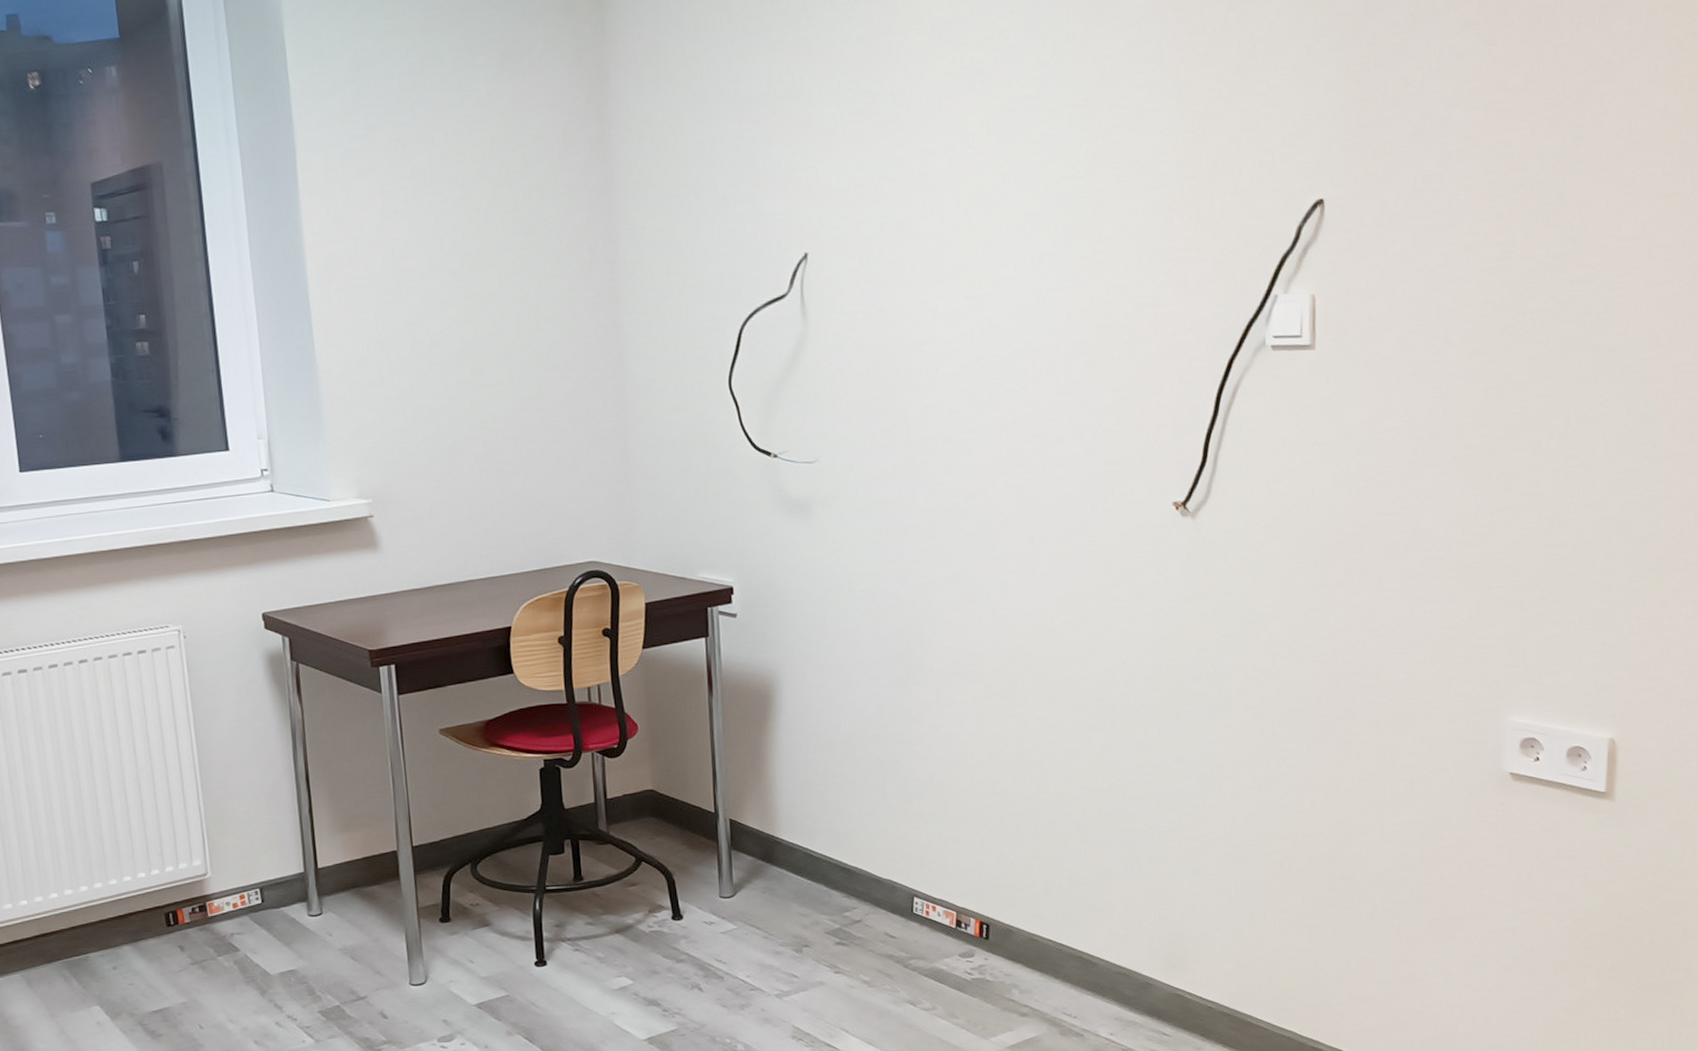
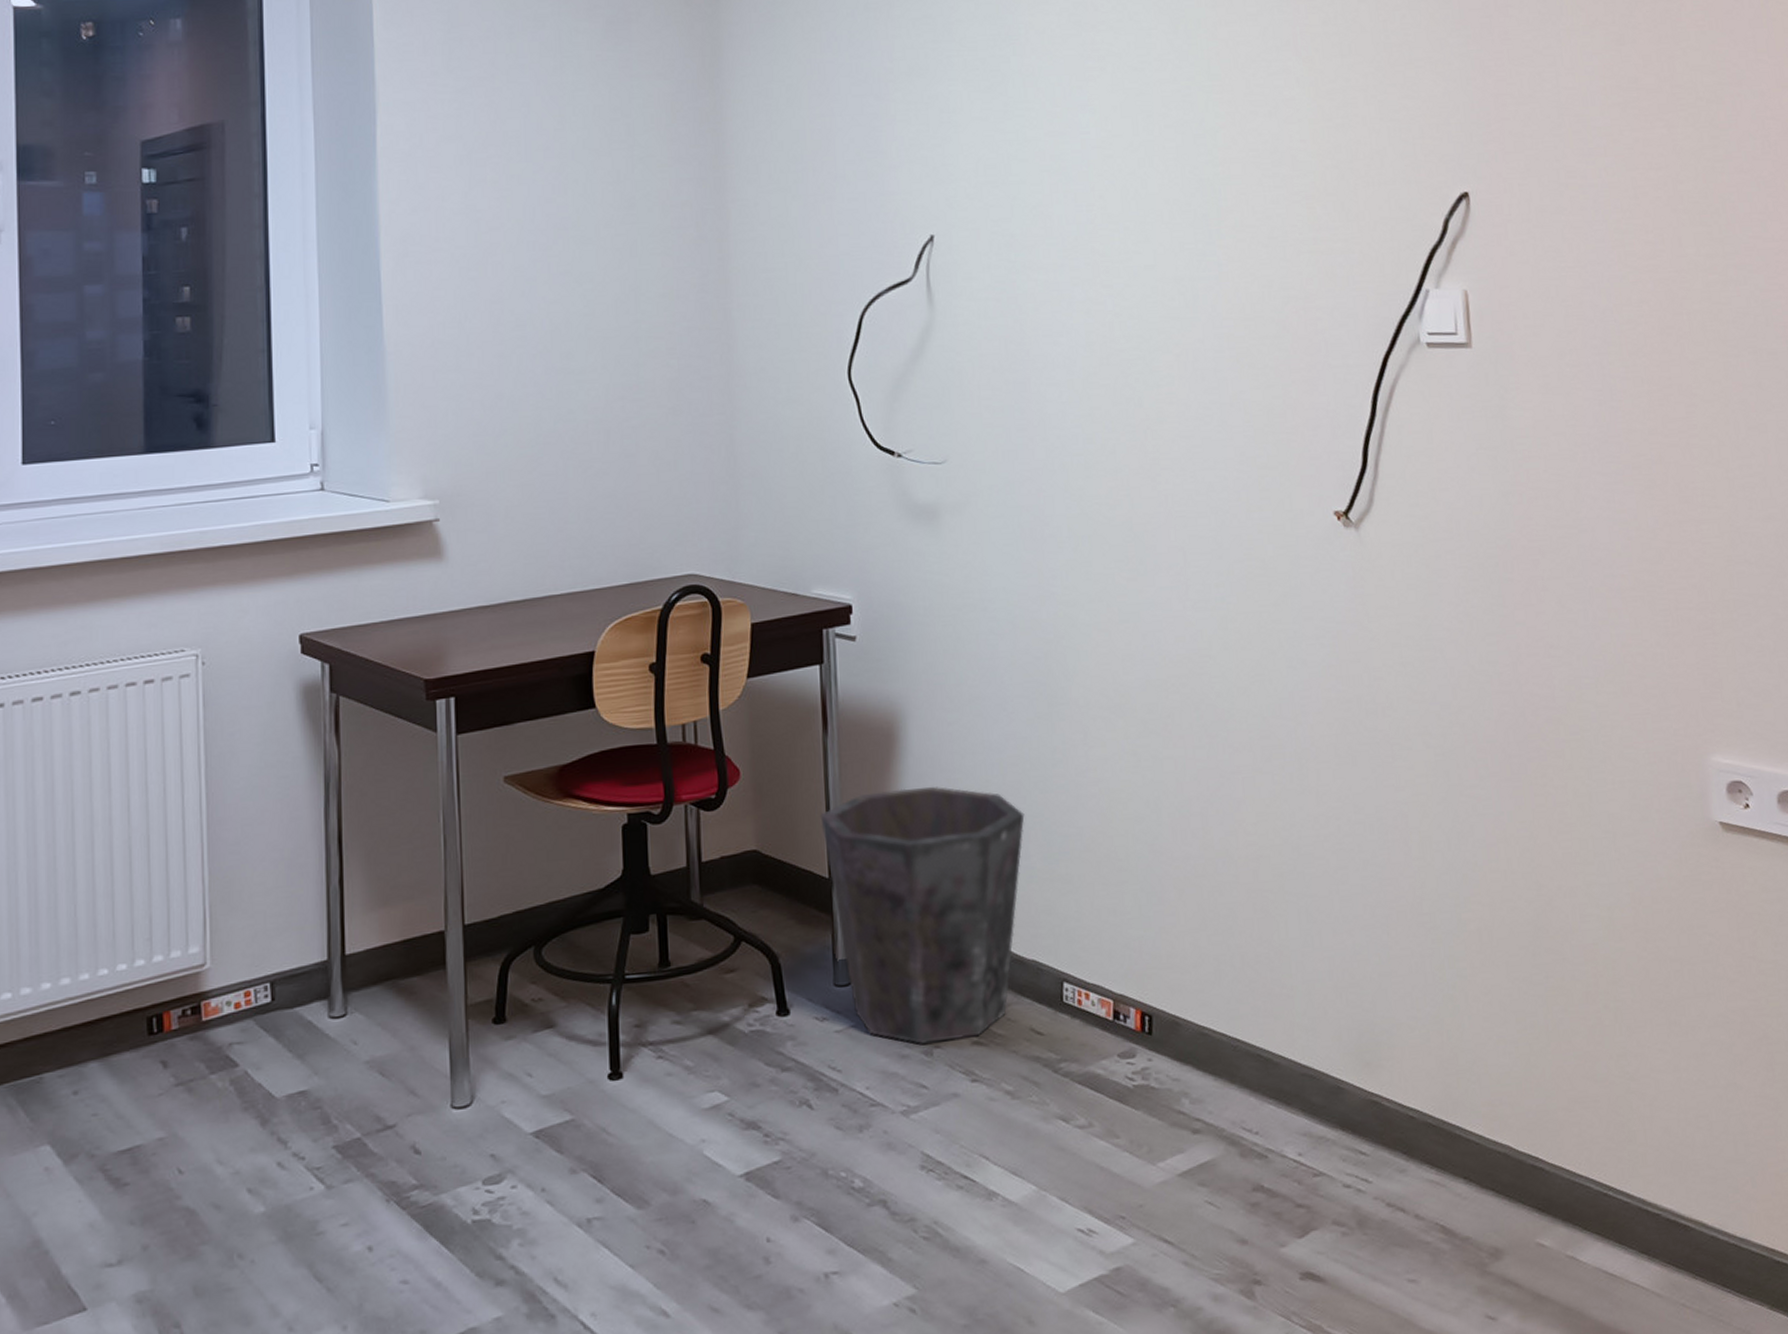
waste bin: none [707,738,883,944] -> present [820,786,1025,1044]

